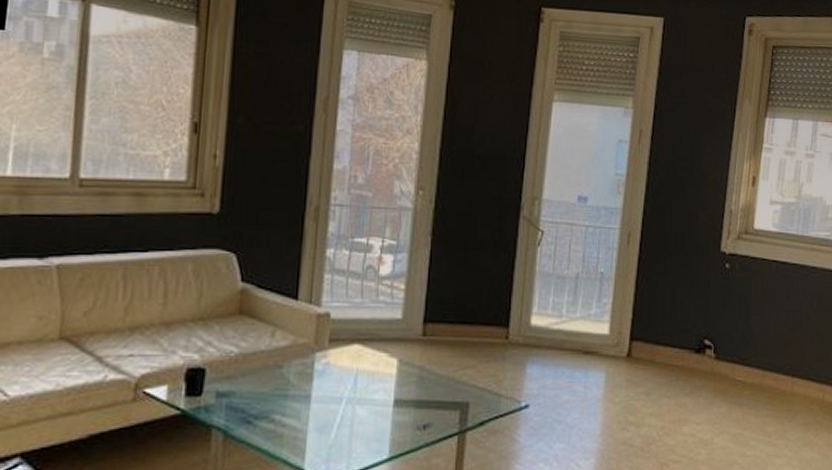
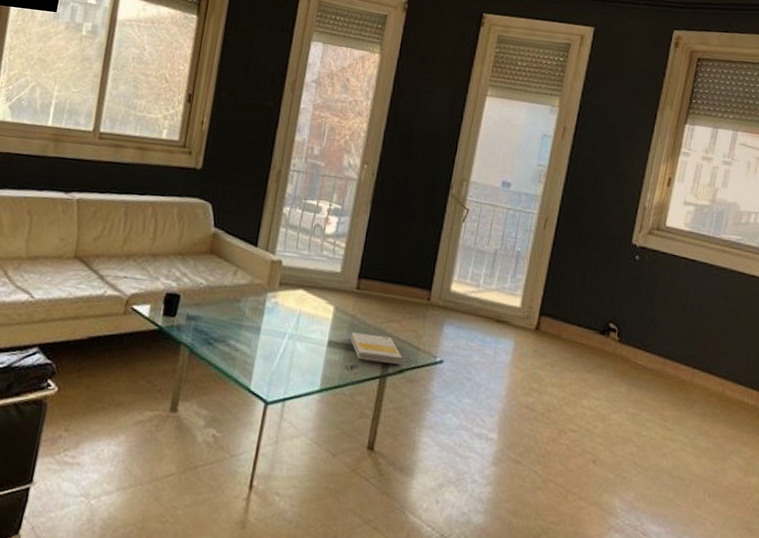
book: none [420,385,482,417] -> present [350,332,403,365]

